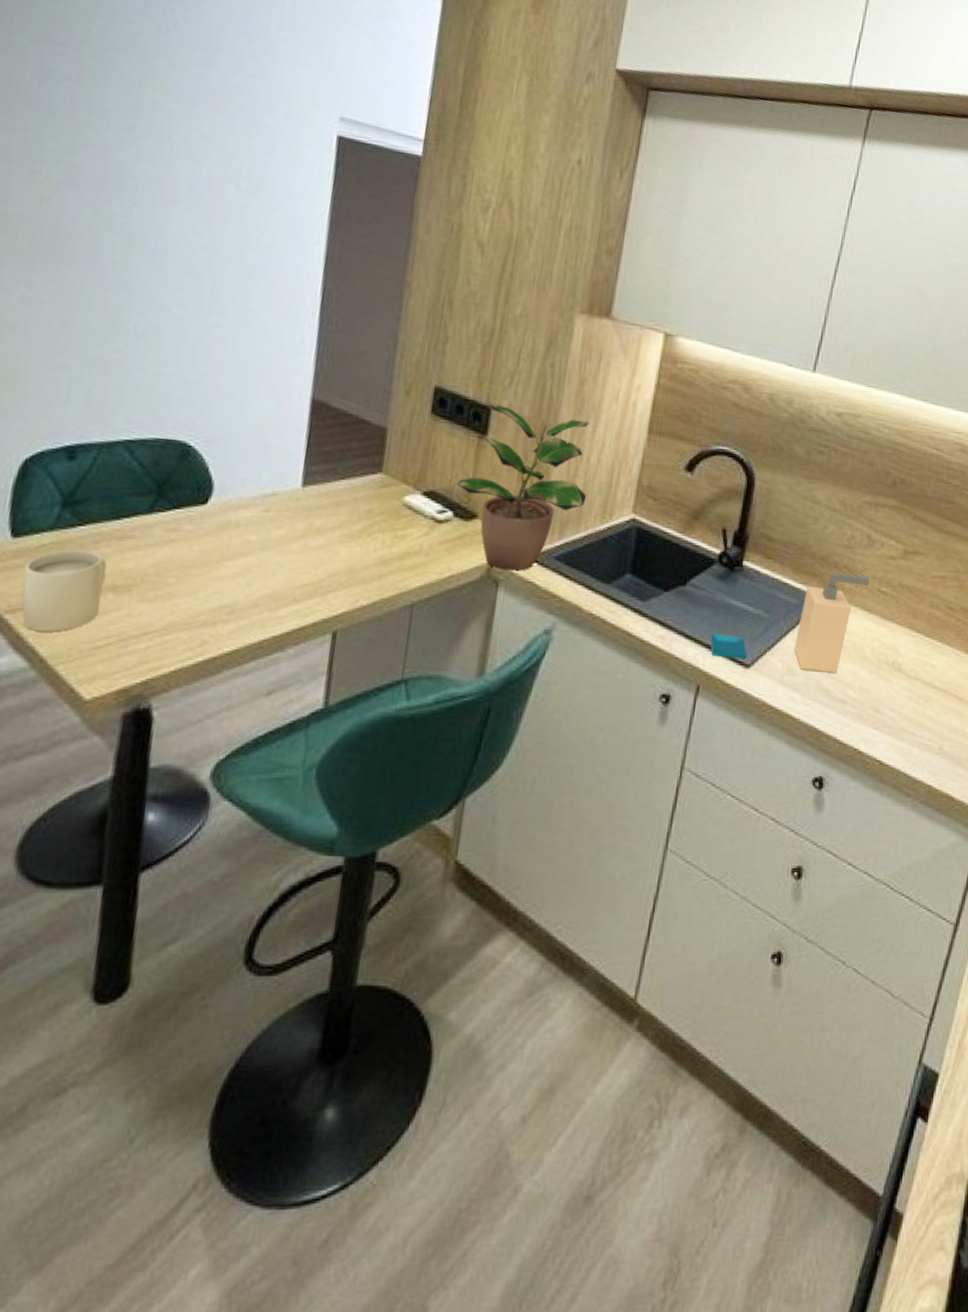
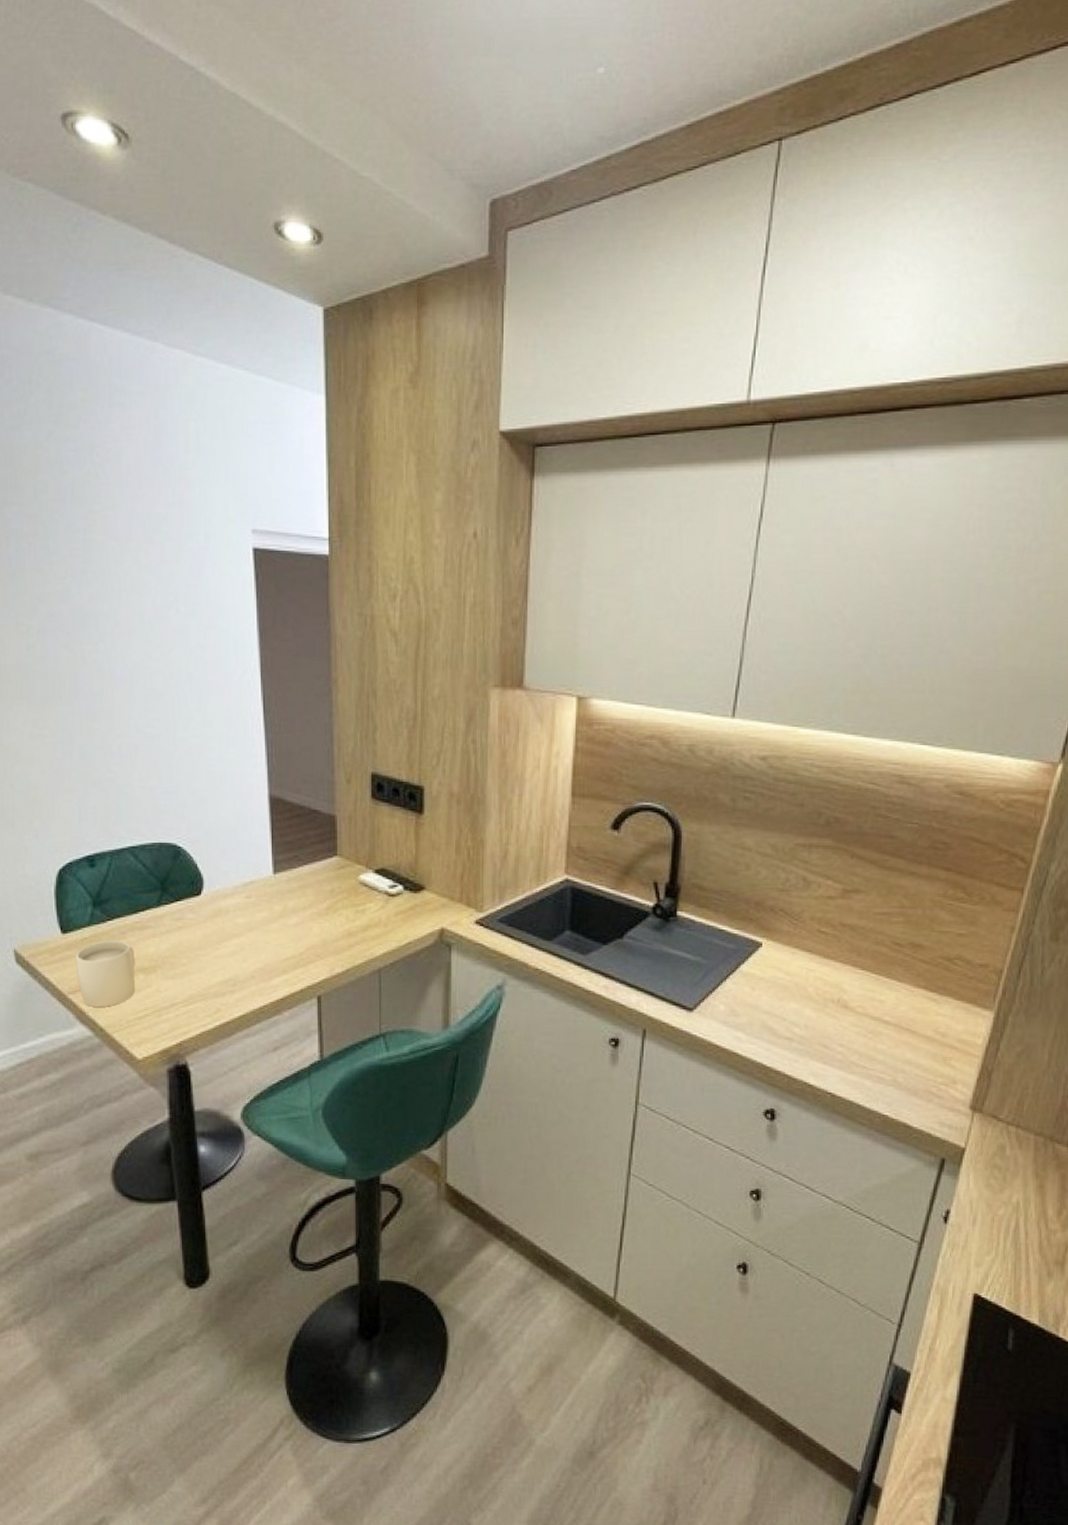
potted plant: present [457,403,589,572] -> none [403,783,521,936]
sponge: present [710,633,748,660] -> none [652,981,689,1005]
soap dispenser: present [793,572,870,673] -> none [735,916,809,1012]

